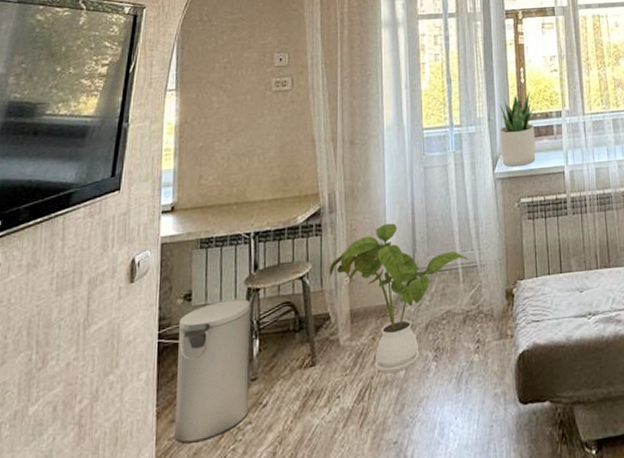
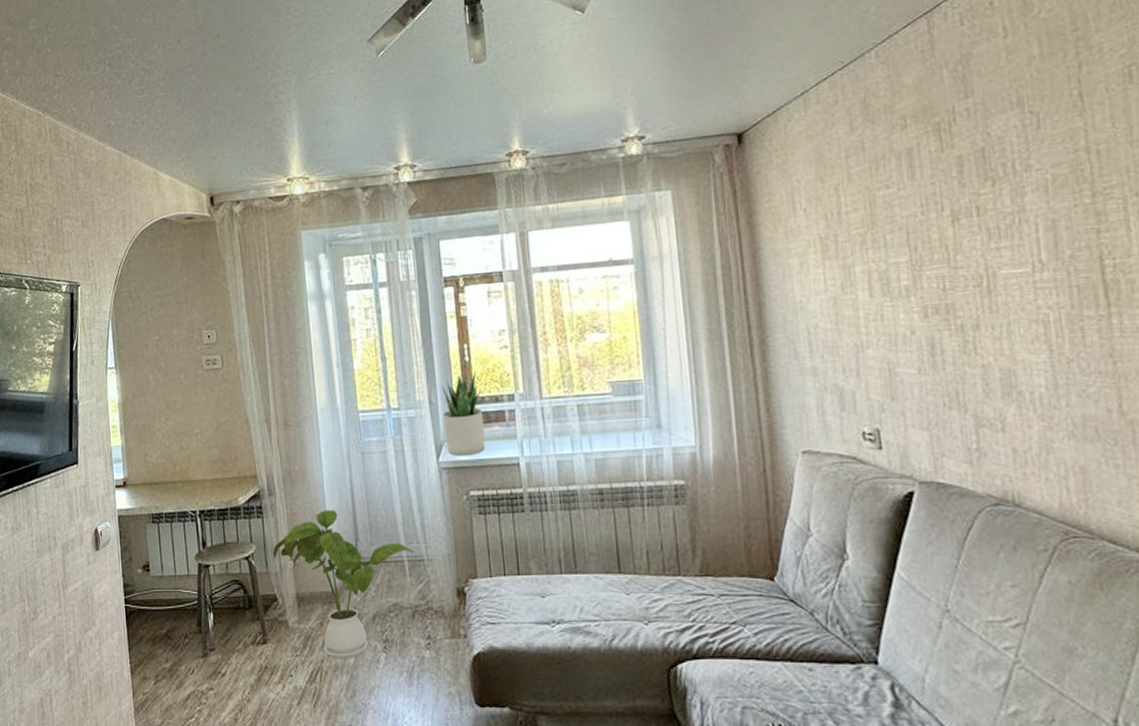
trash bin: present [173,299,251,444] -> none [142,573,210,700]

